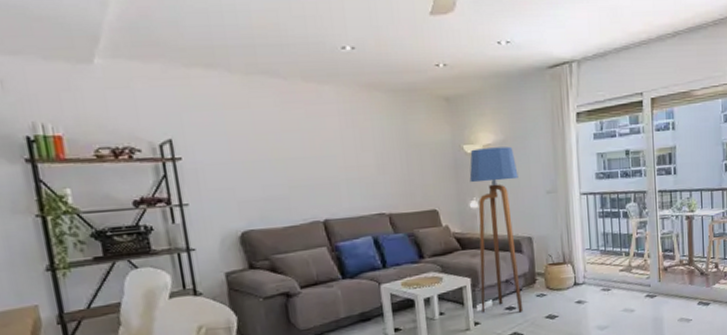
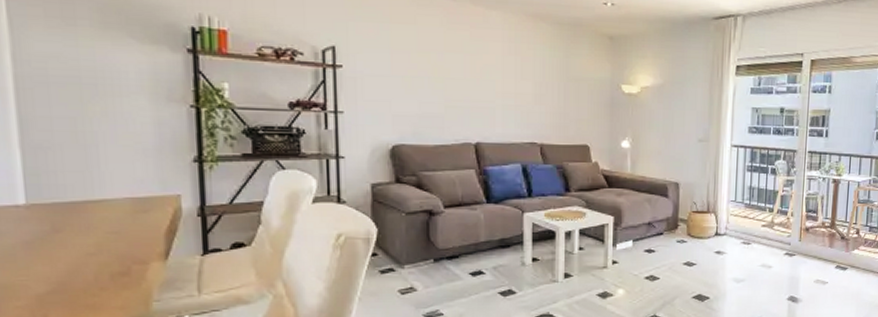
floor lamp: present [469,146,524,313] -> none [621,90,673,256]

